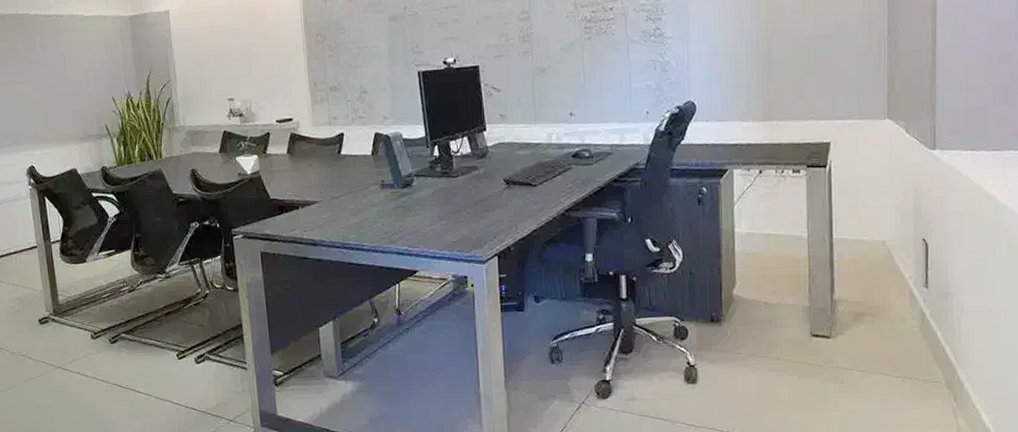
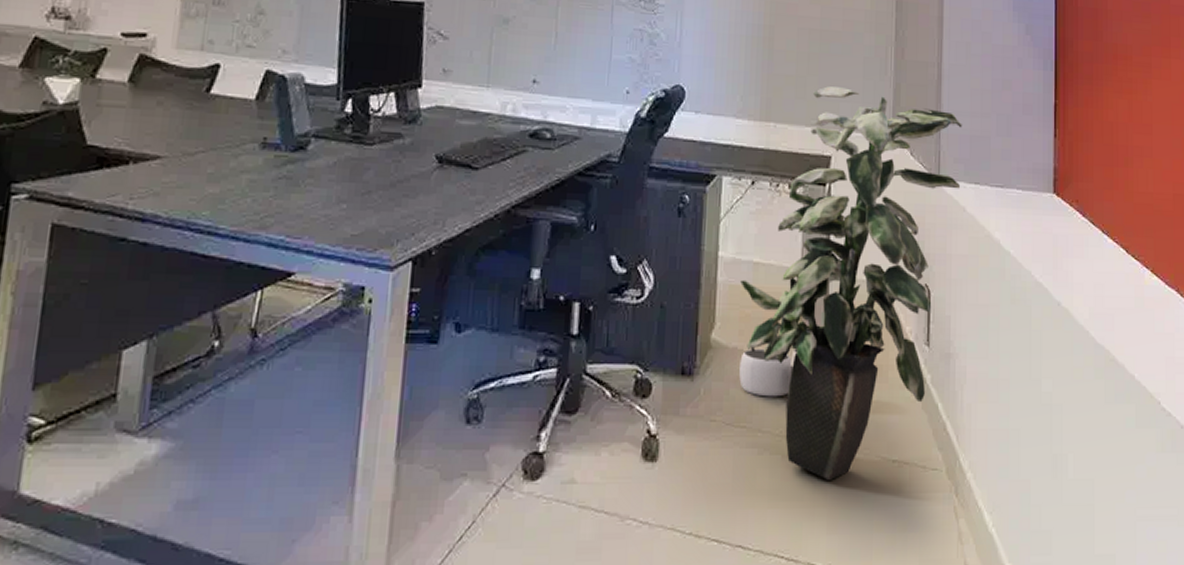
indoor plant: none [755,82,957,392] -> present [740,86,962,480]
waste basket: none [759,297,807,335] -> present [739,346,797,397]

